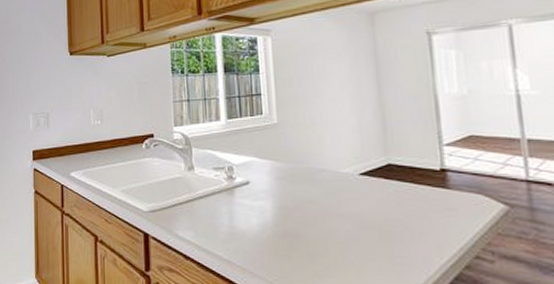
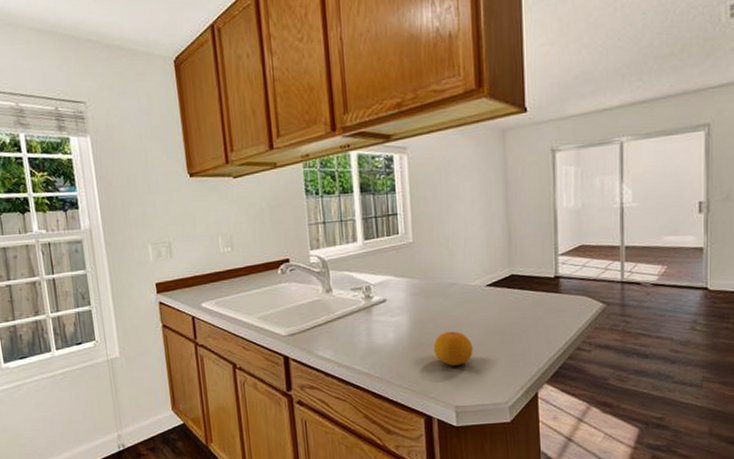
fruit: none [301,222,347,263] -> present [433,331,473,366]

